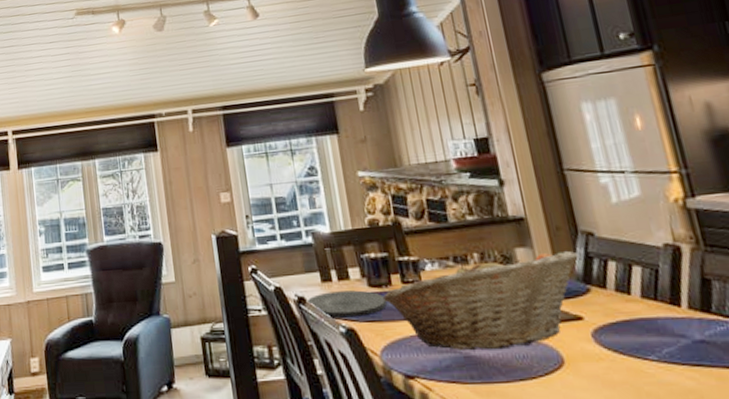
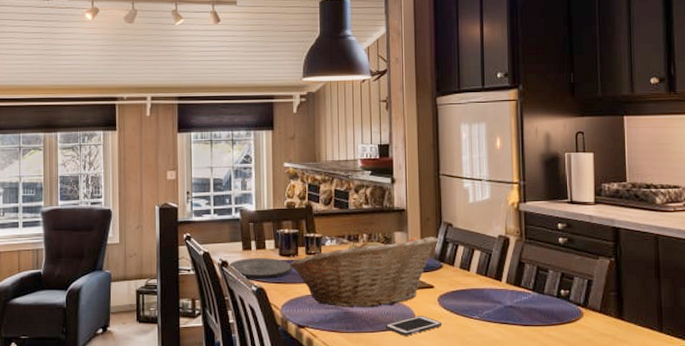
cell phone: none [523,358,605,387] -> present [385,316,443,336]

